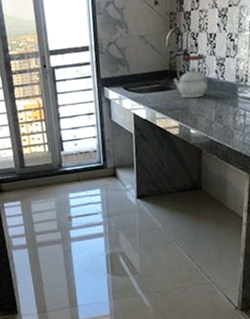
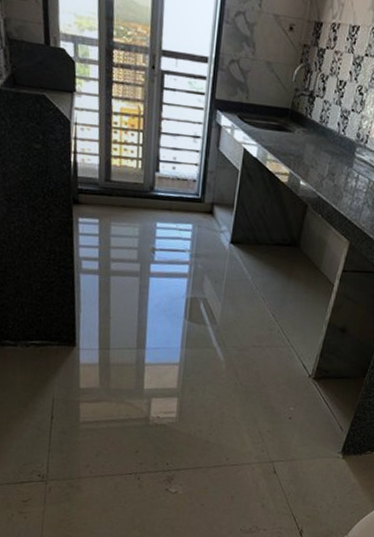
kettle: present [173,54,211,98] -> none [293,97,333,148]

